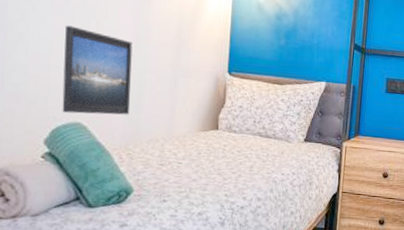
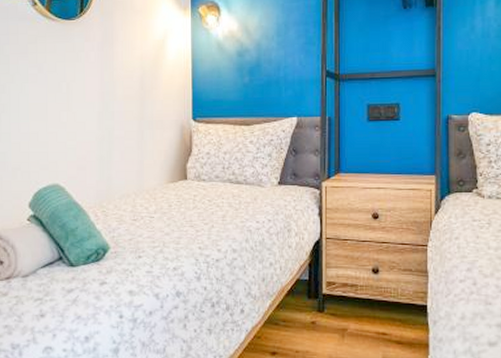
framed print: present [62,25,133,115] -> none [39,91,102,176]

